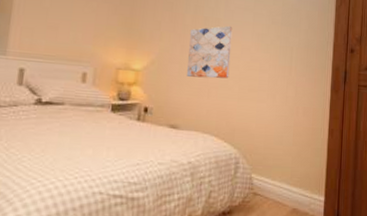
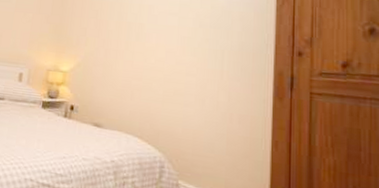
wall art: present [187,25,233,79] -> none [110,30,157,81]

